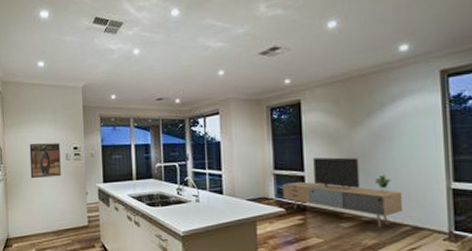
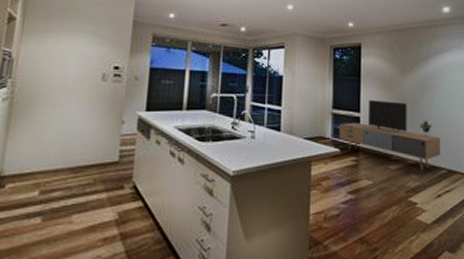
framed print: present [29,143,61,179] -> none [49,57,97,101]

